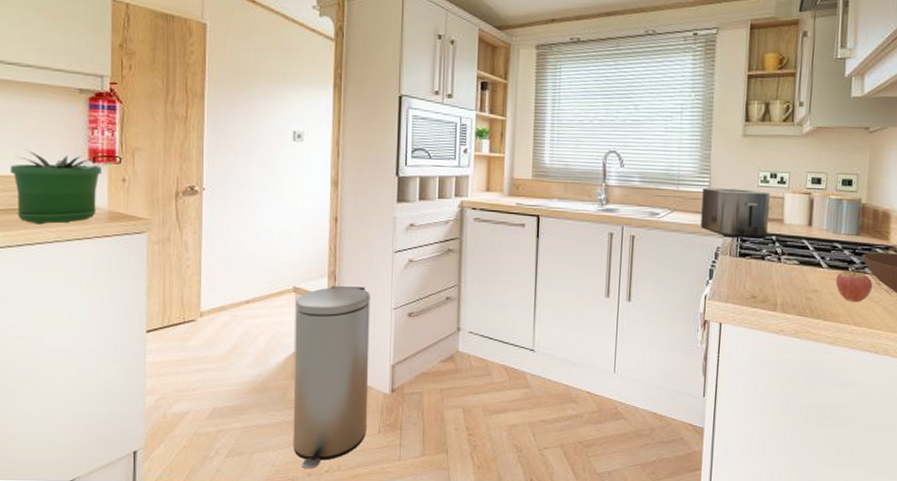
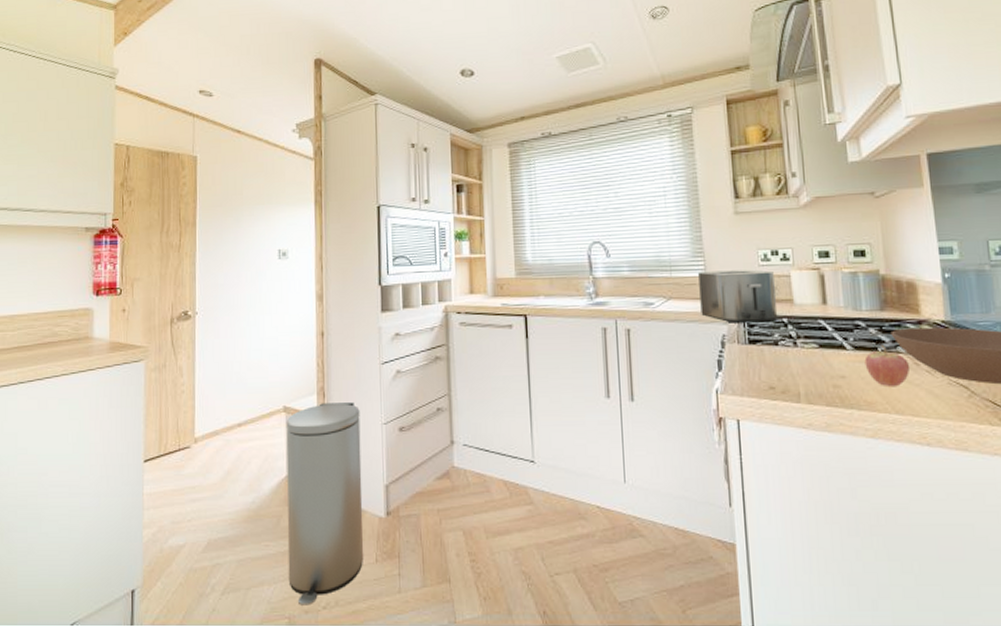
planter: present [11,149,116,224] -> none [25,288,117,358]

